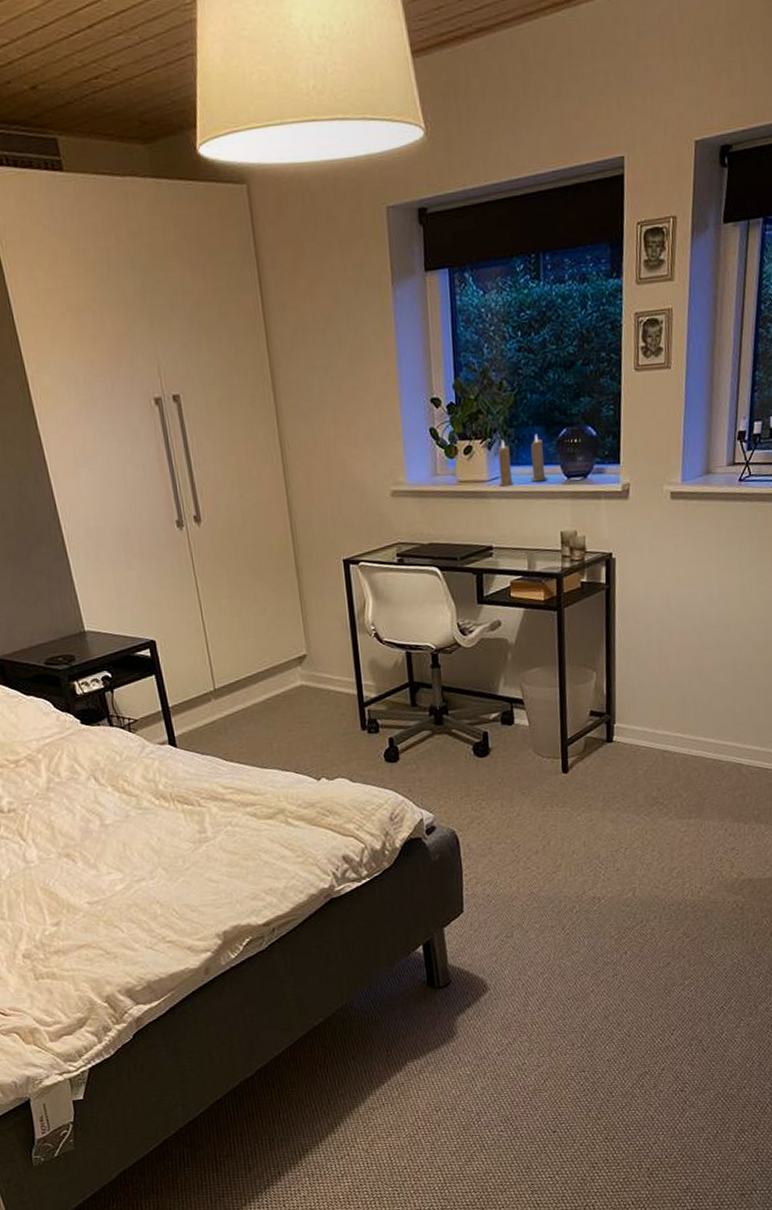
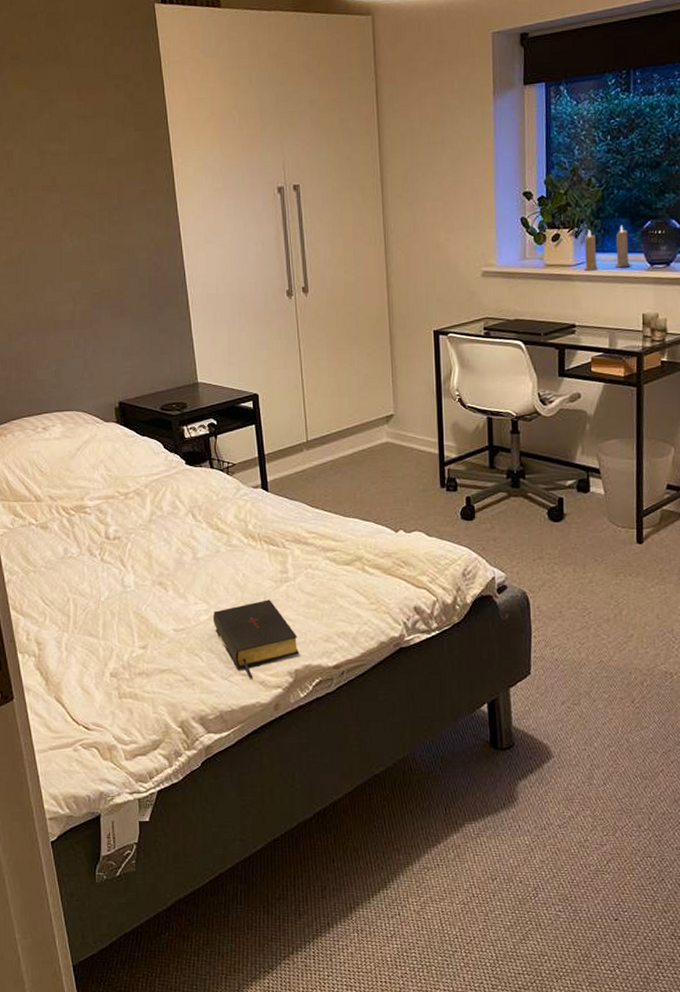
bible: none [129,862,226,946] -> present [212,599,299,679]

